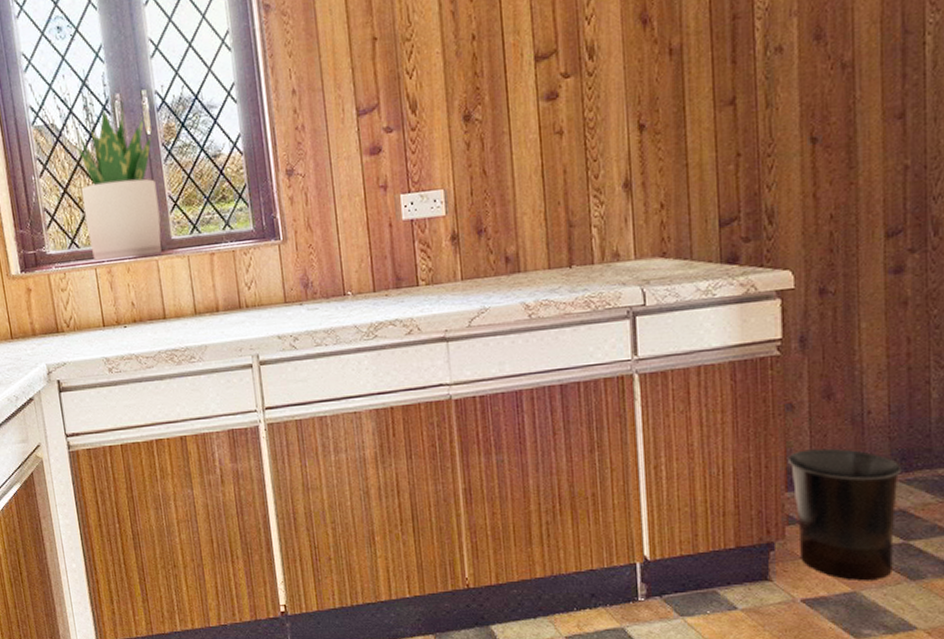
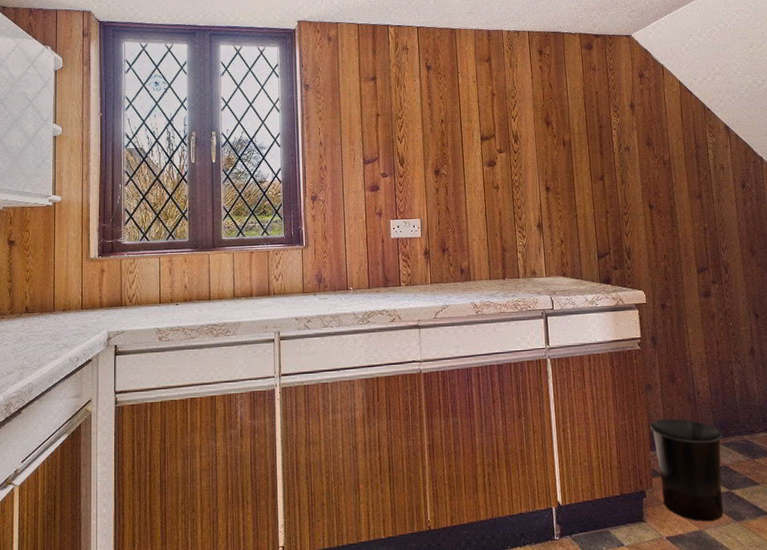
planter: present [76,108,162,262] -> none [156,142,215,252]

